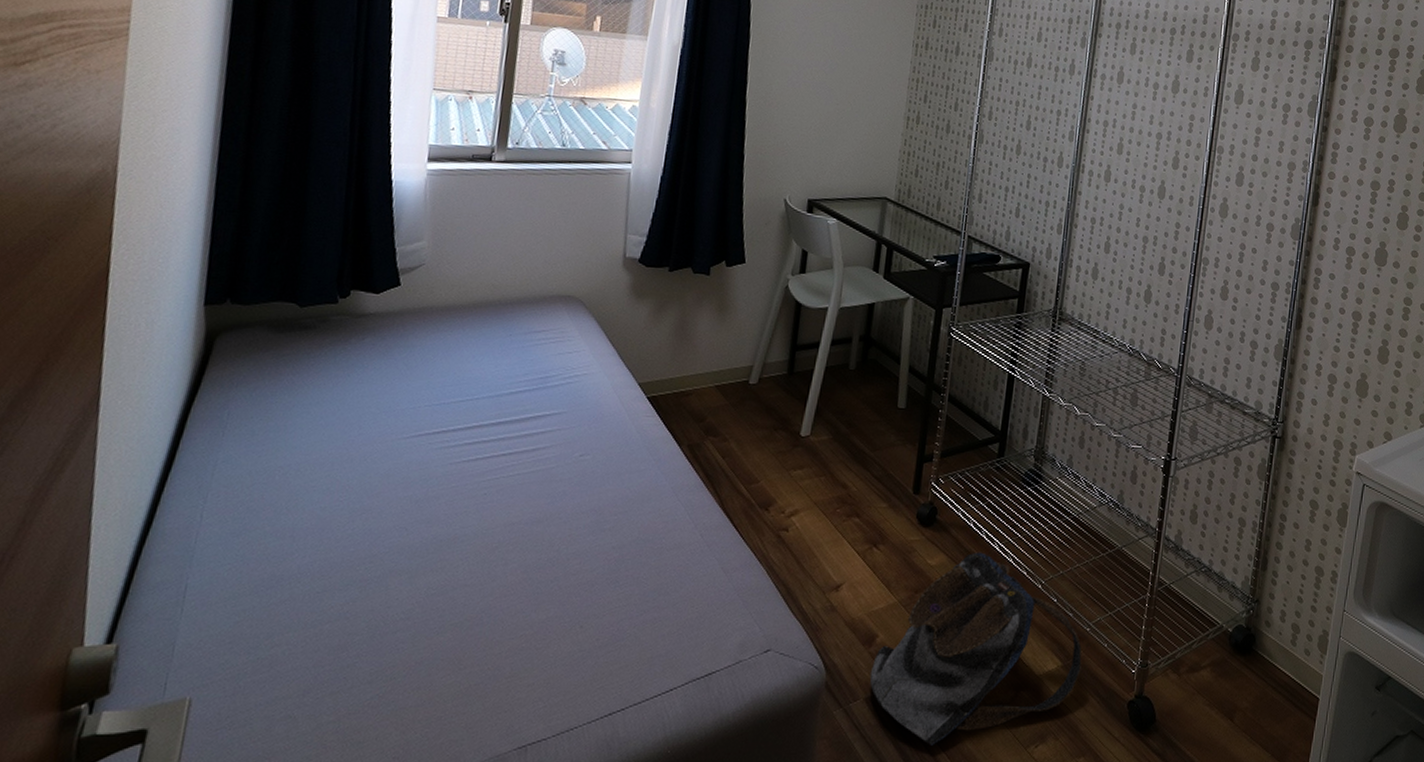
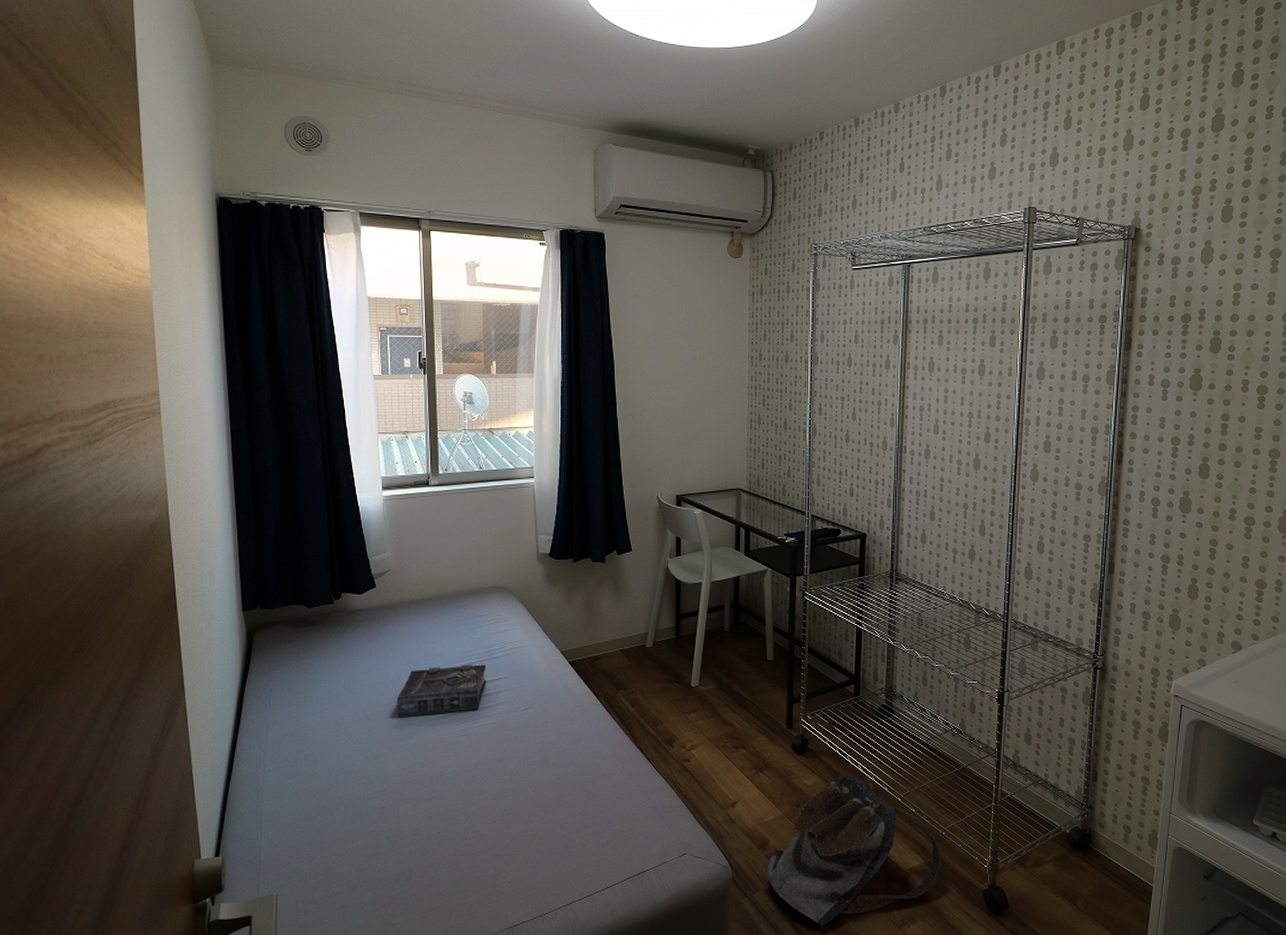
book: none [405,393,536,460] -> present [397,664,487,718]

